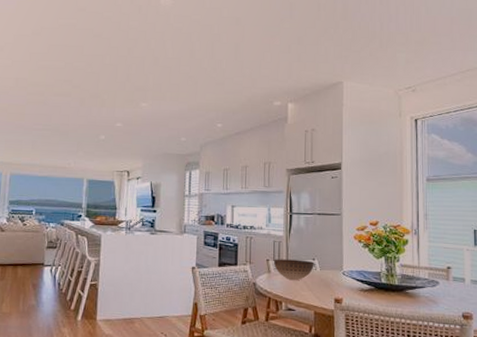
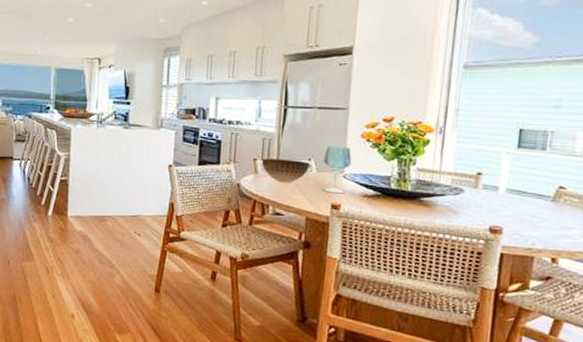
wine glass: none [325,247,348,289] -> present [322,146,352,194]

